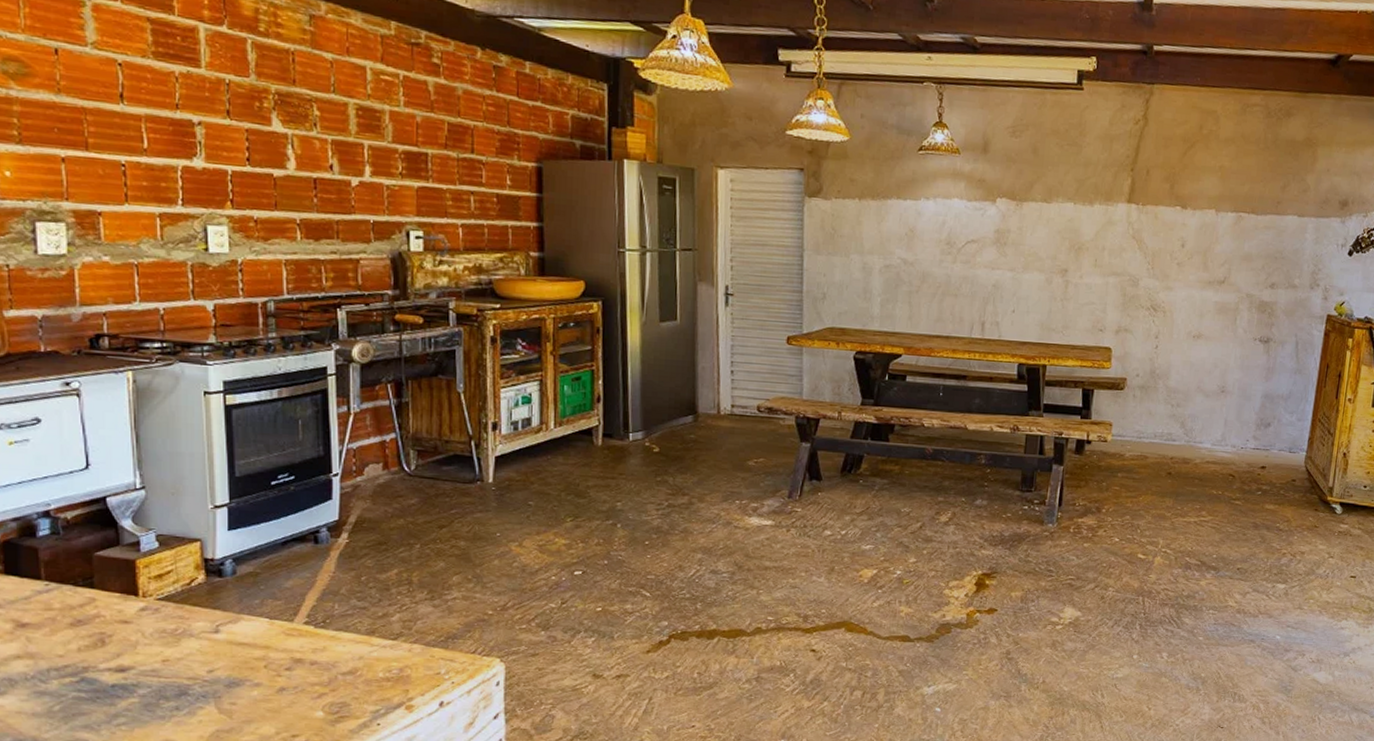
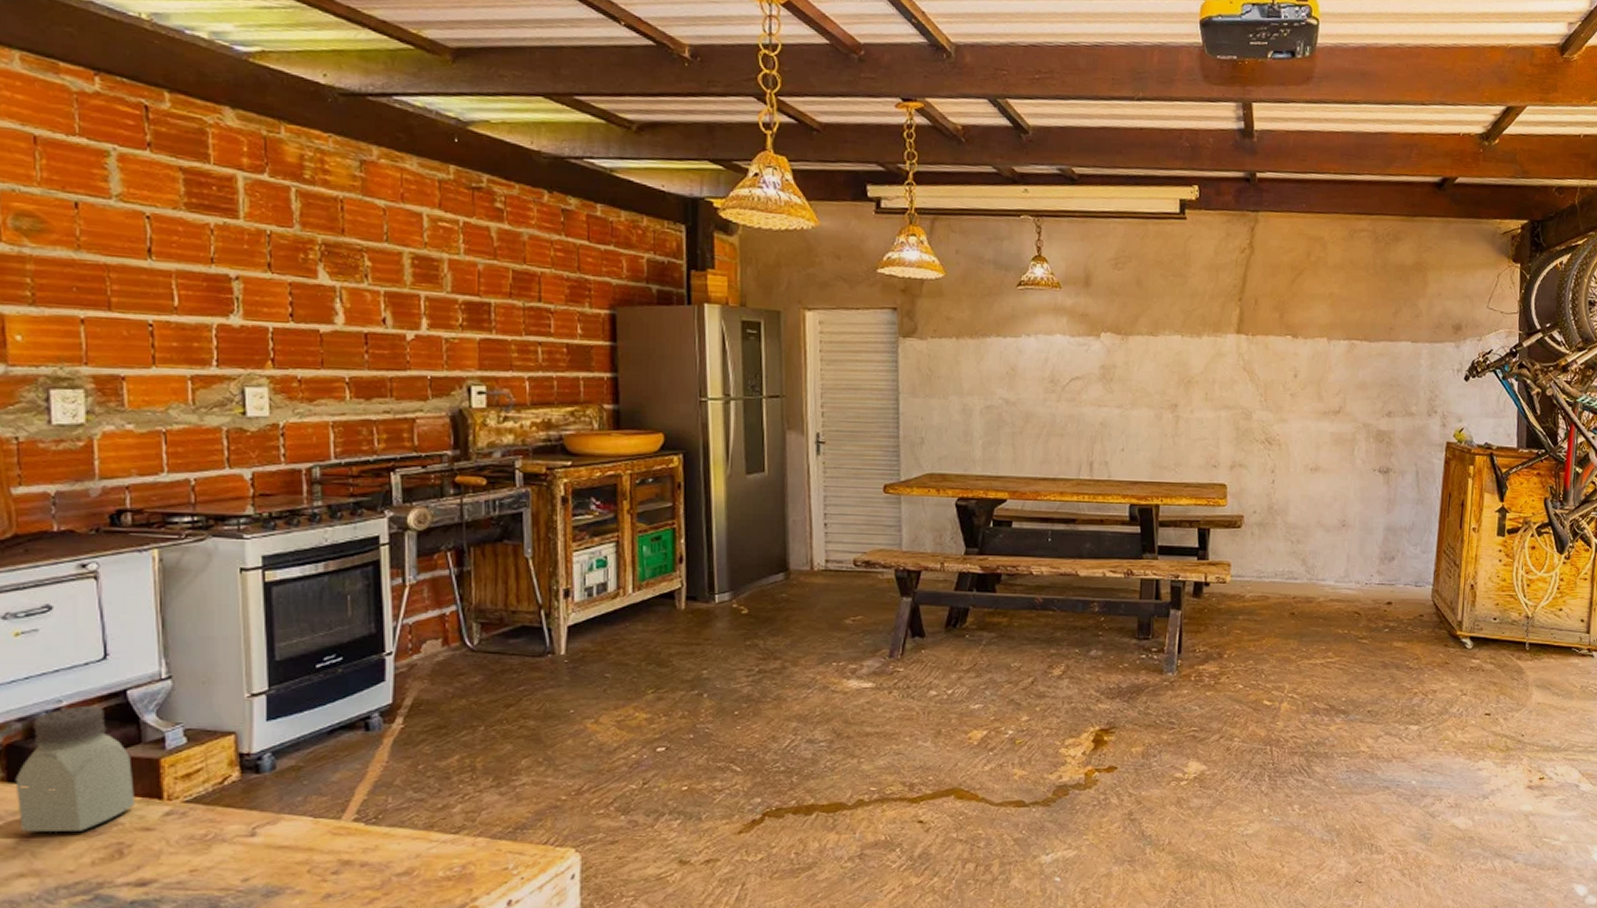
saltshaker: none [11,509,114,621] -> present [15,705,135,832]

